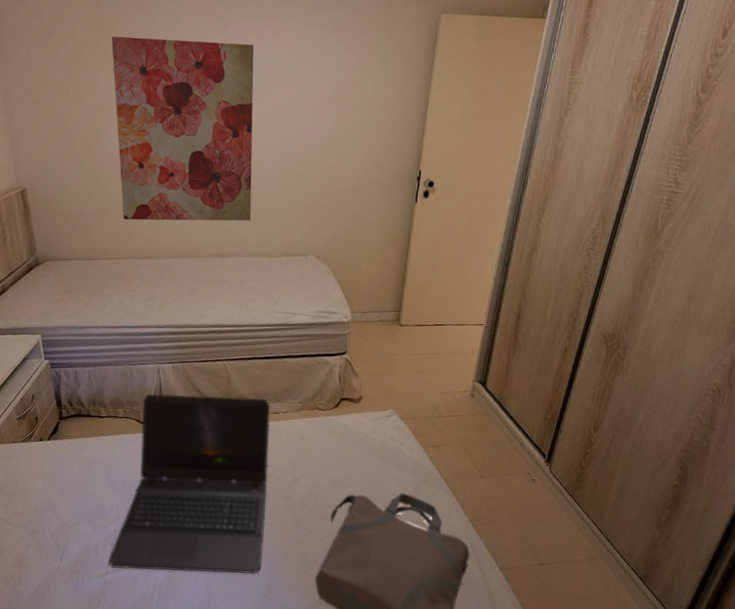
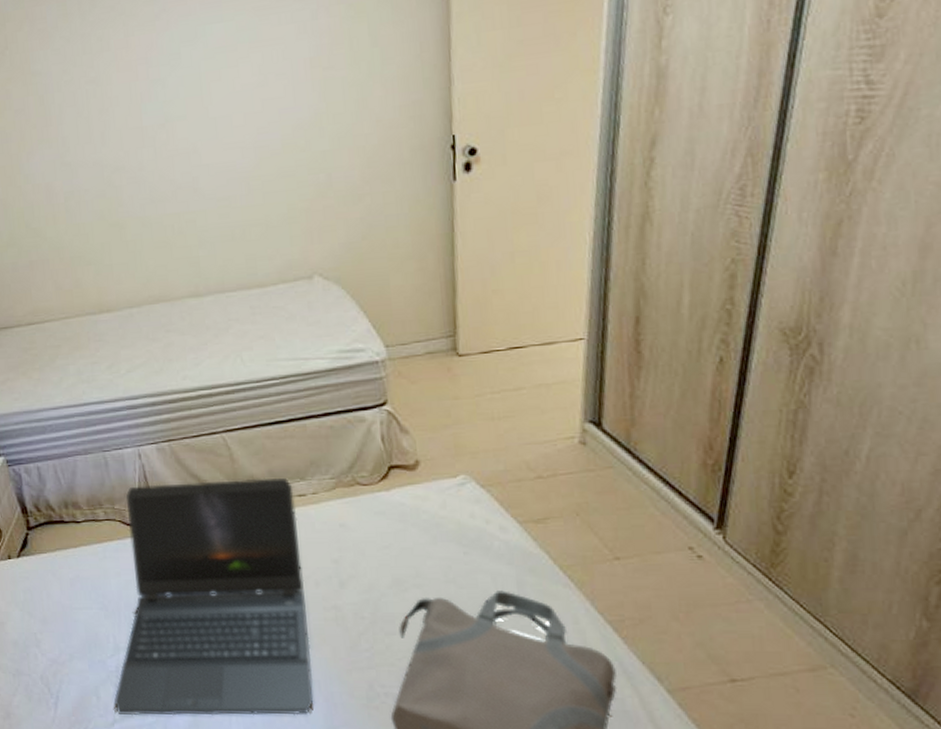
wall art: present [111,36,254,221] -> none [17,11,228,268]

